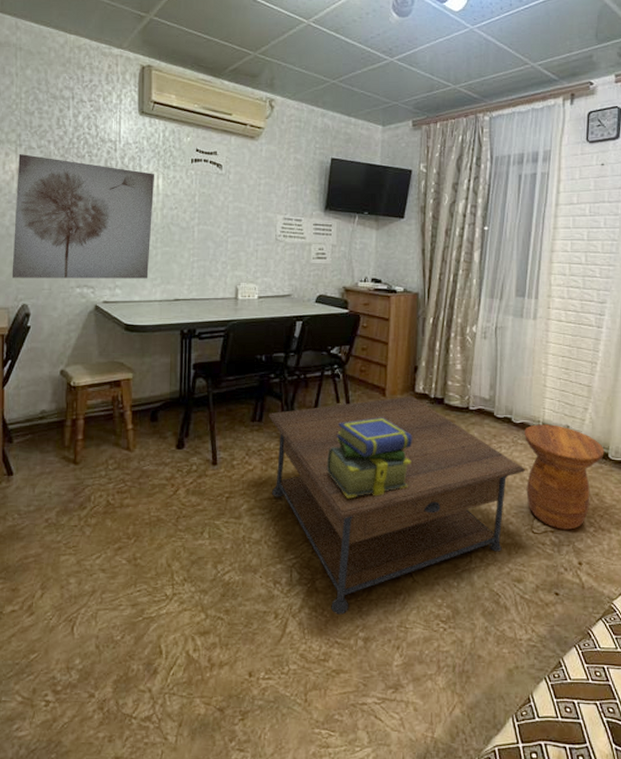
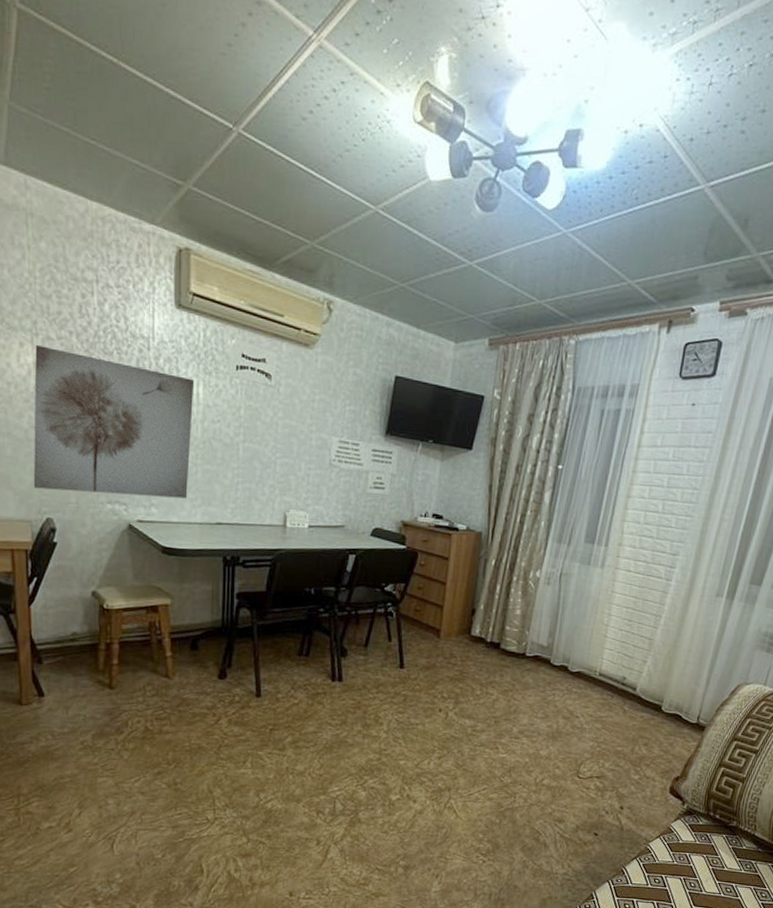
coffee table: present [268,396,526,615] -> none [316,638,578,844]
stack of books: present [326,417,413,499] -> none [374,658,466,737]
side table: present [523,424,605,530] -> none [576,674,659,776]

